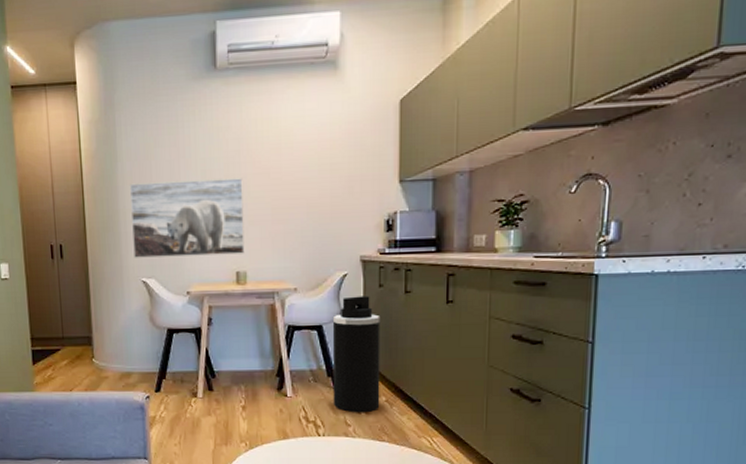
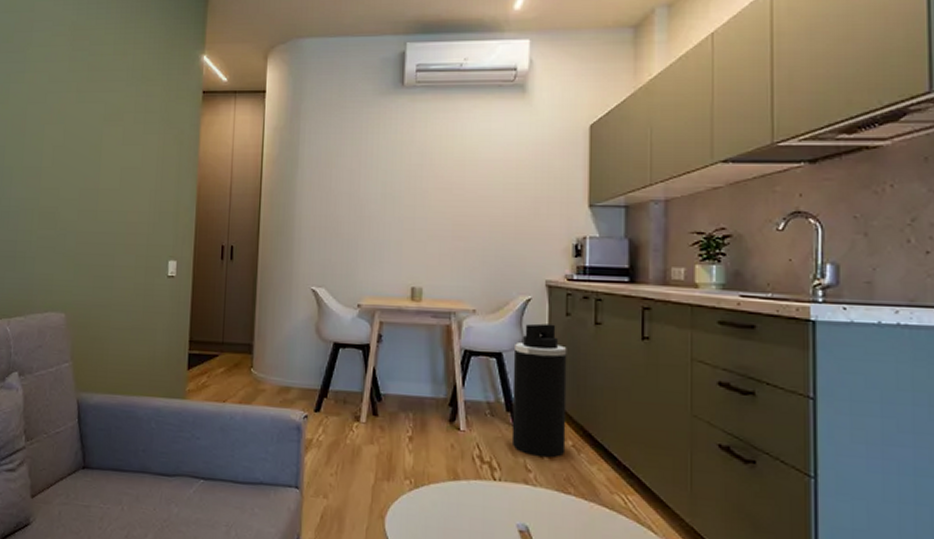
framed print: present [129,178,245,258] -> none [305,190,424,269]

